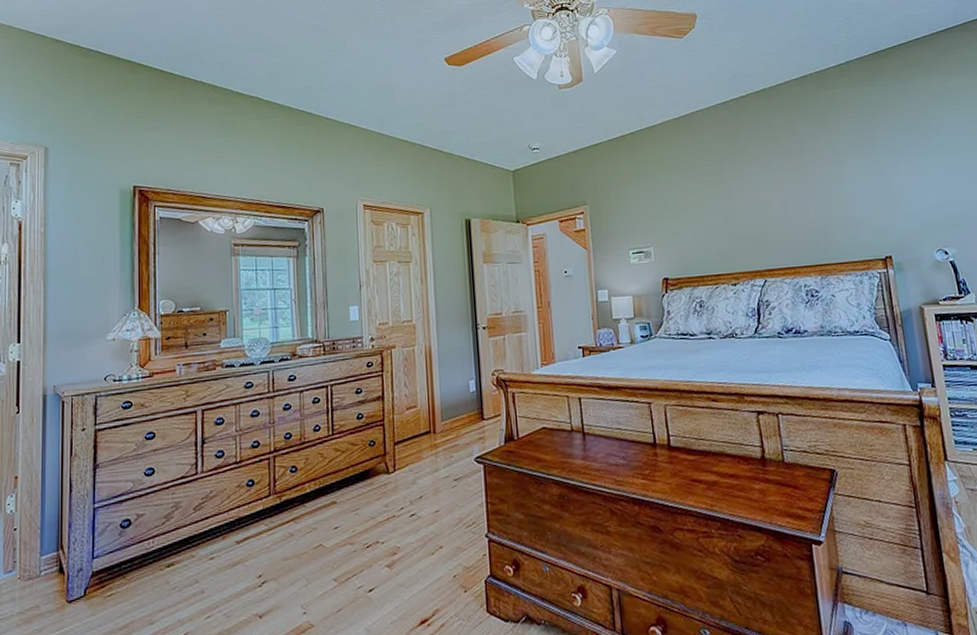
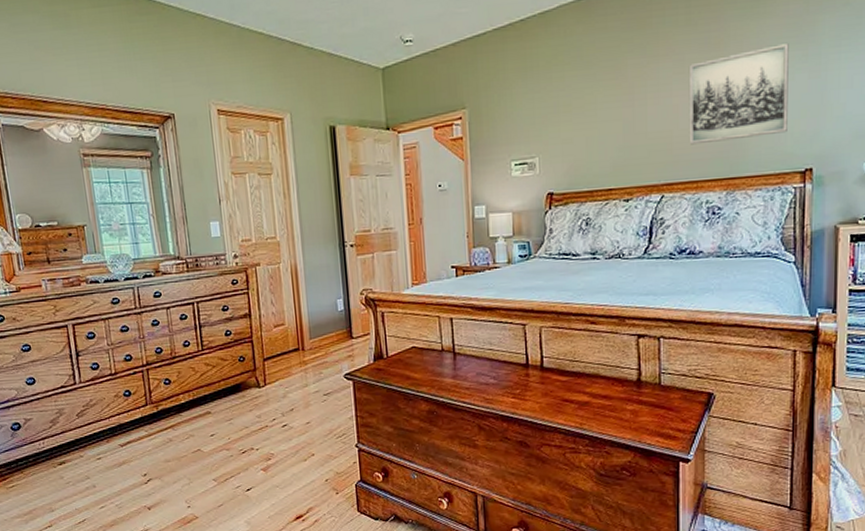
wall art: none [776,152,865,236] -> present [690,42,789,145]

